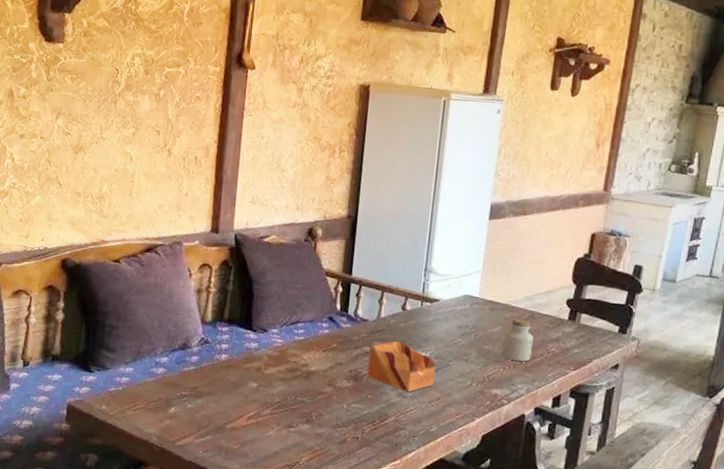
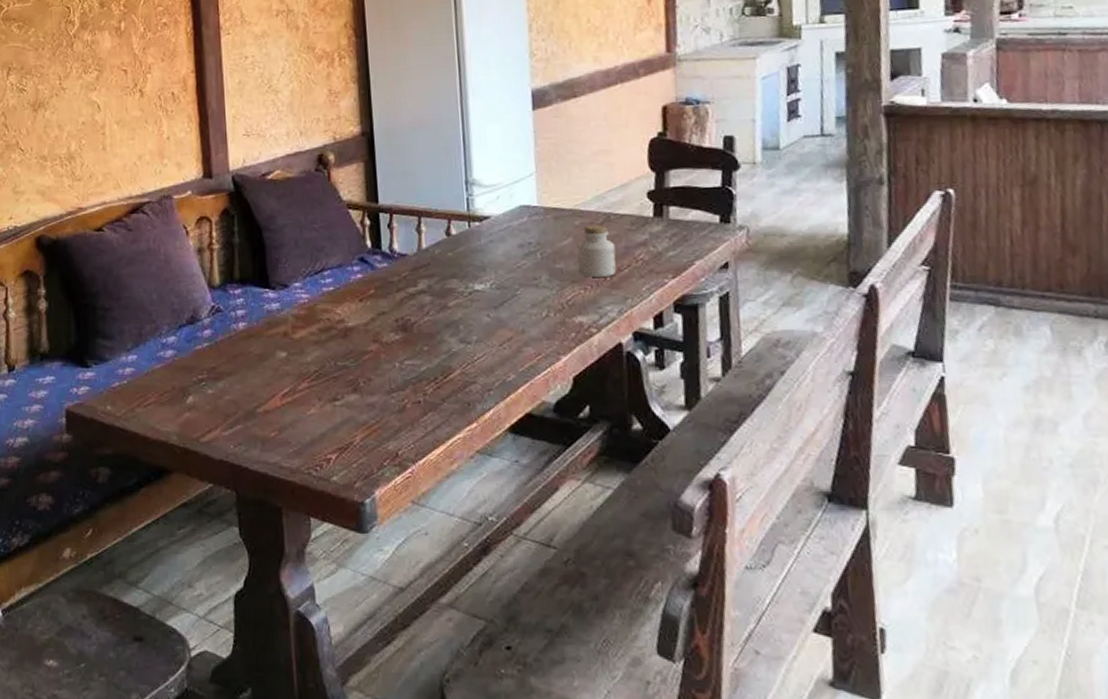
wooden bowl: present [367,340,436,392] -> none [415,274,501,335]

